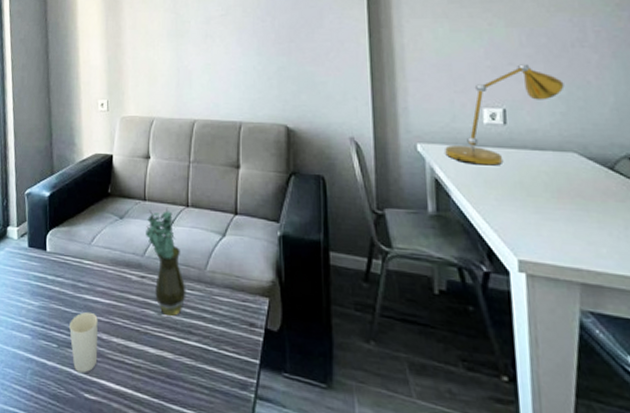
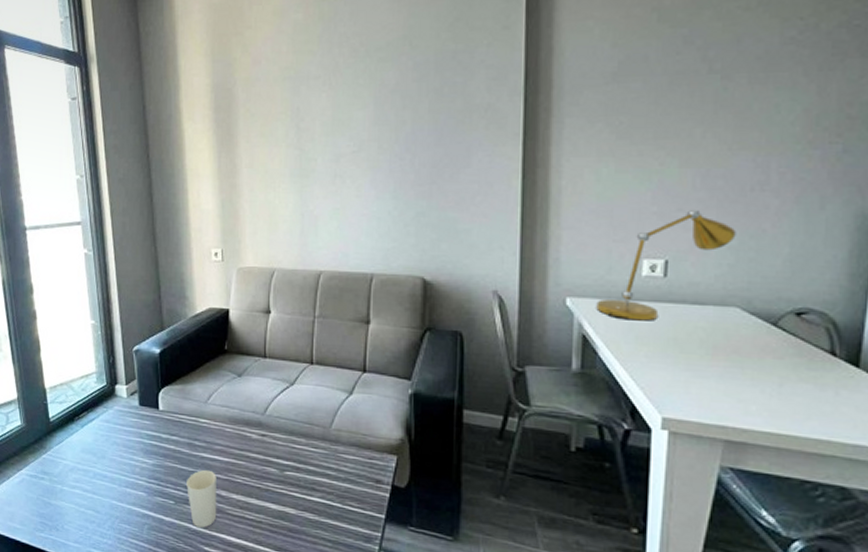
vase: present [146,208,186,316] -> none [266,365,310,473]

